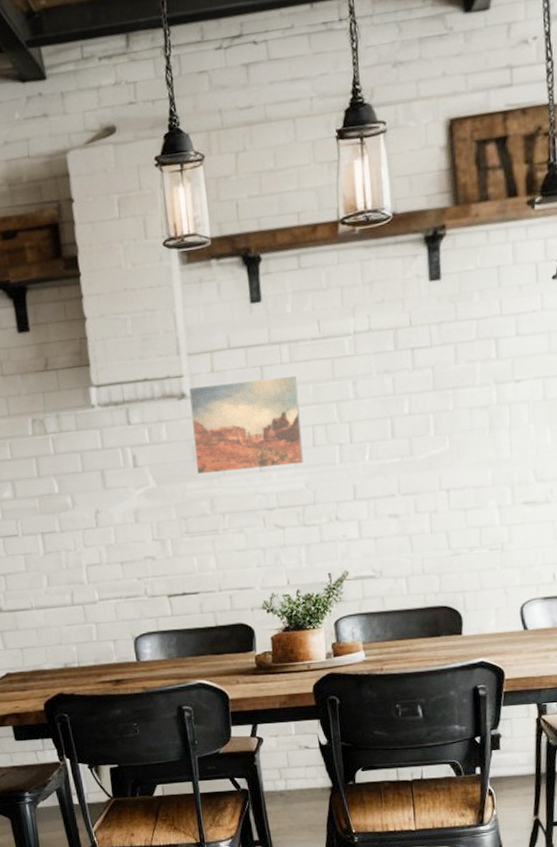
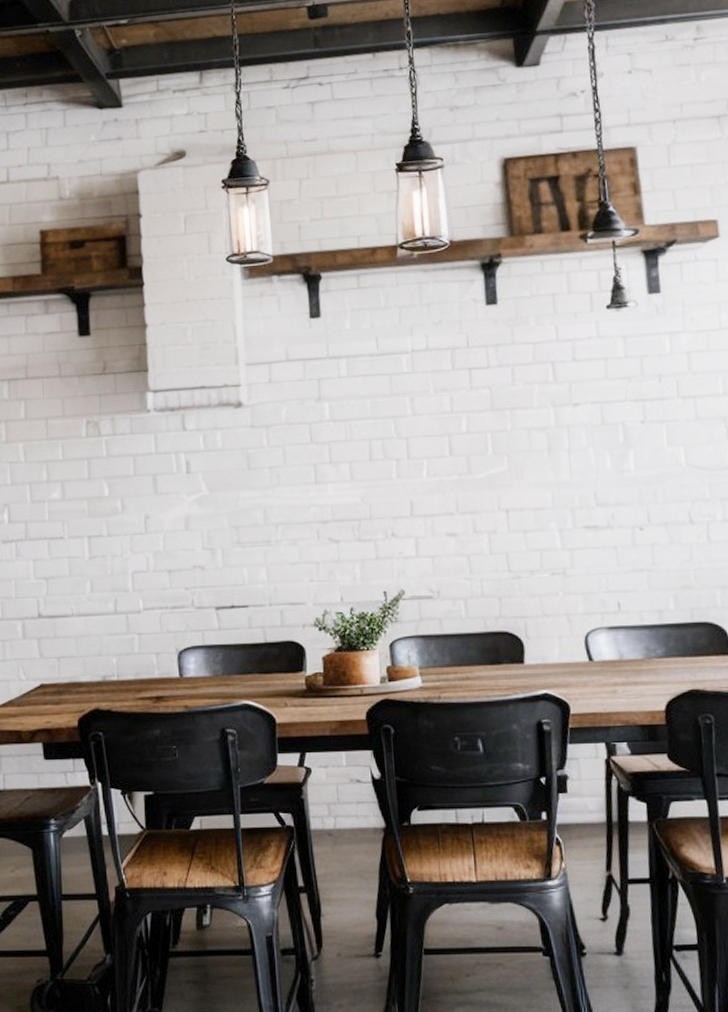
wall art: present [189,376,303,474] -> none [246,390,360,483]

